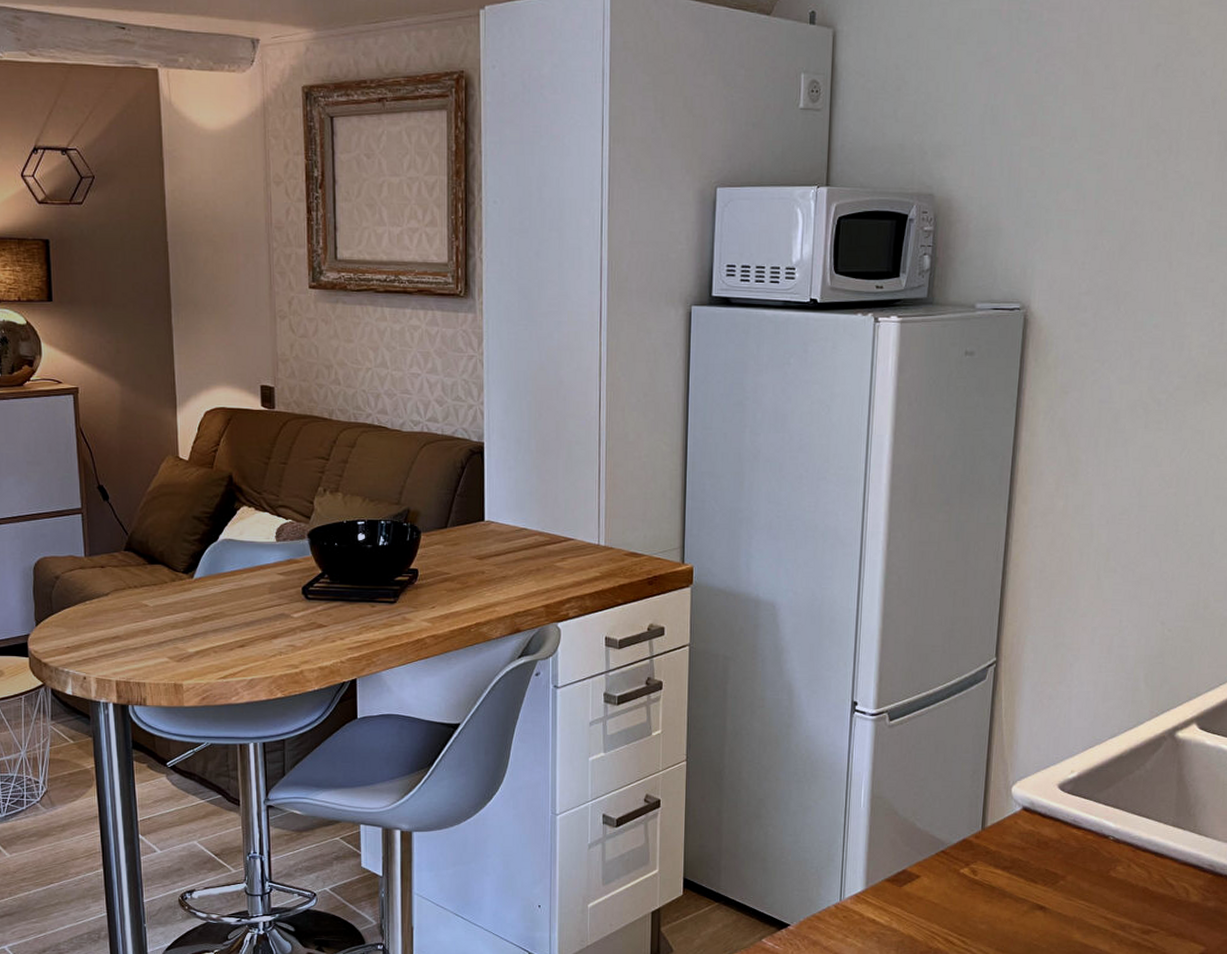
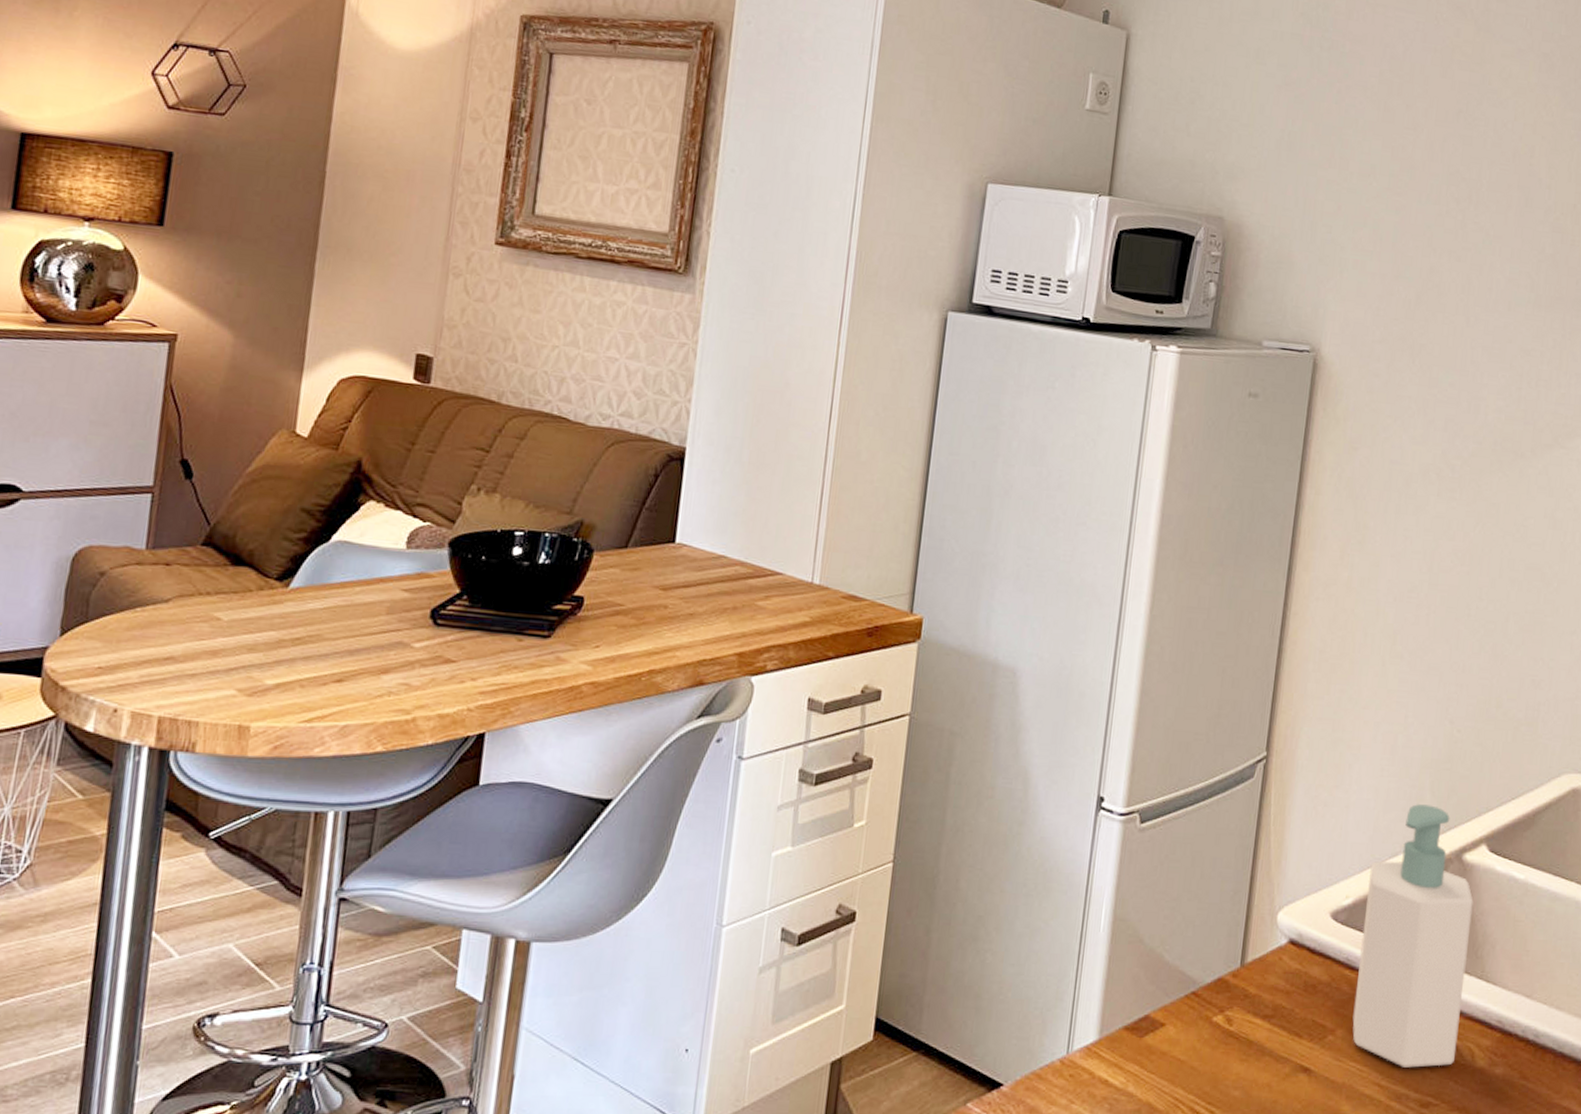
soap bottle: none [1080,693,1186,904] -> present [1352,804,1474,1068]

